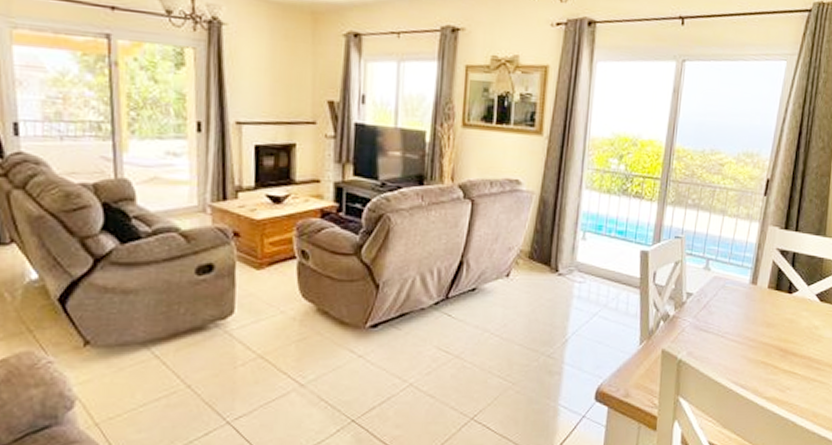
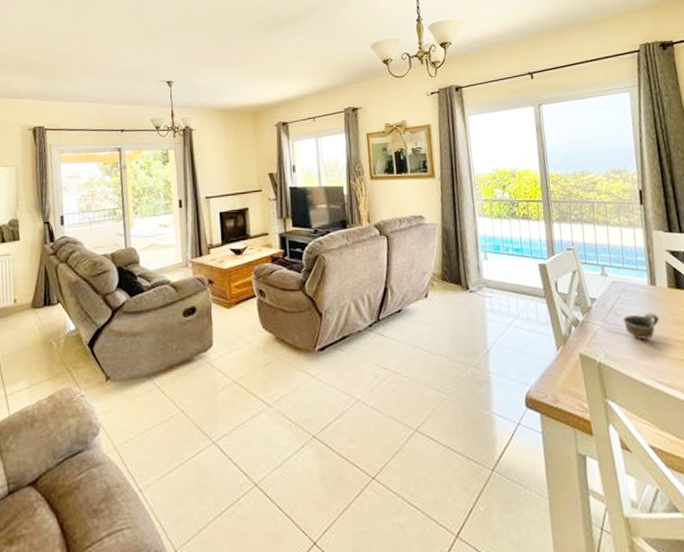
cup: none [714,313,750,340] -> present [623,313,659,341]

